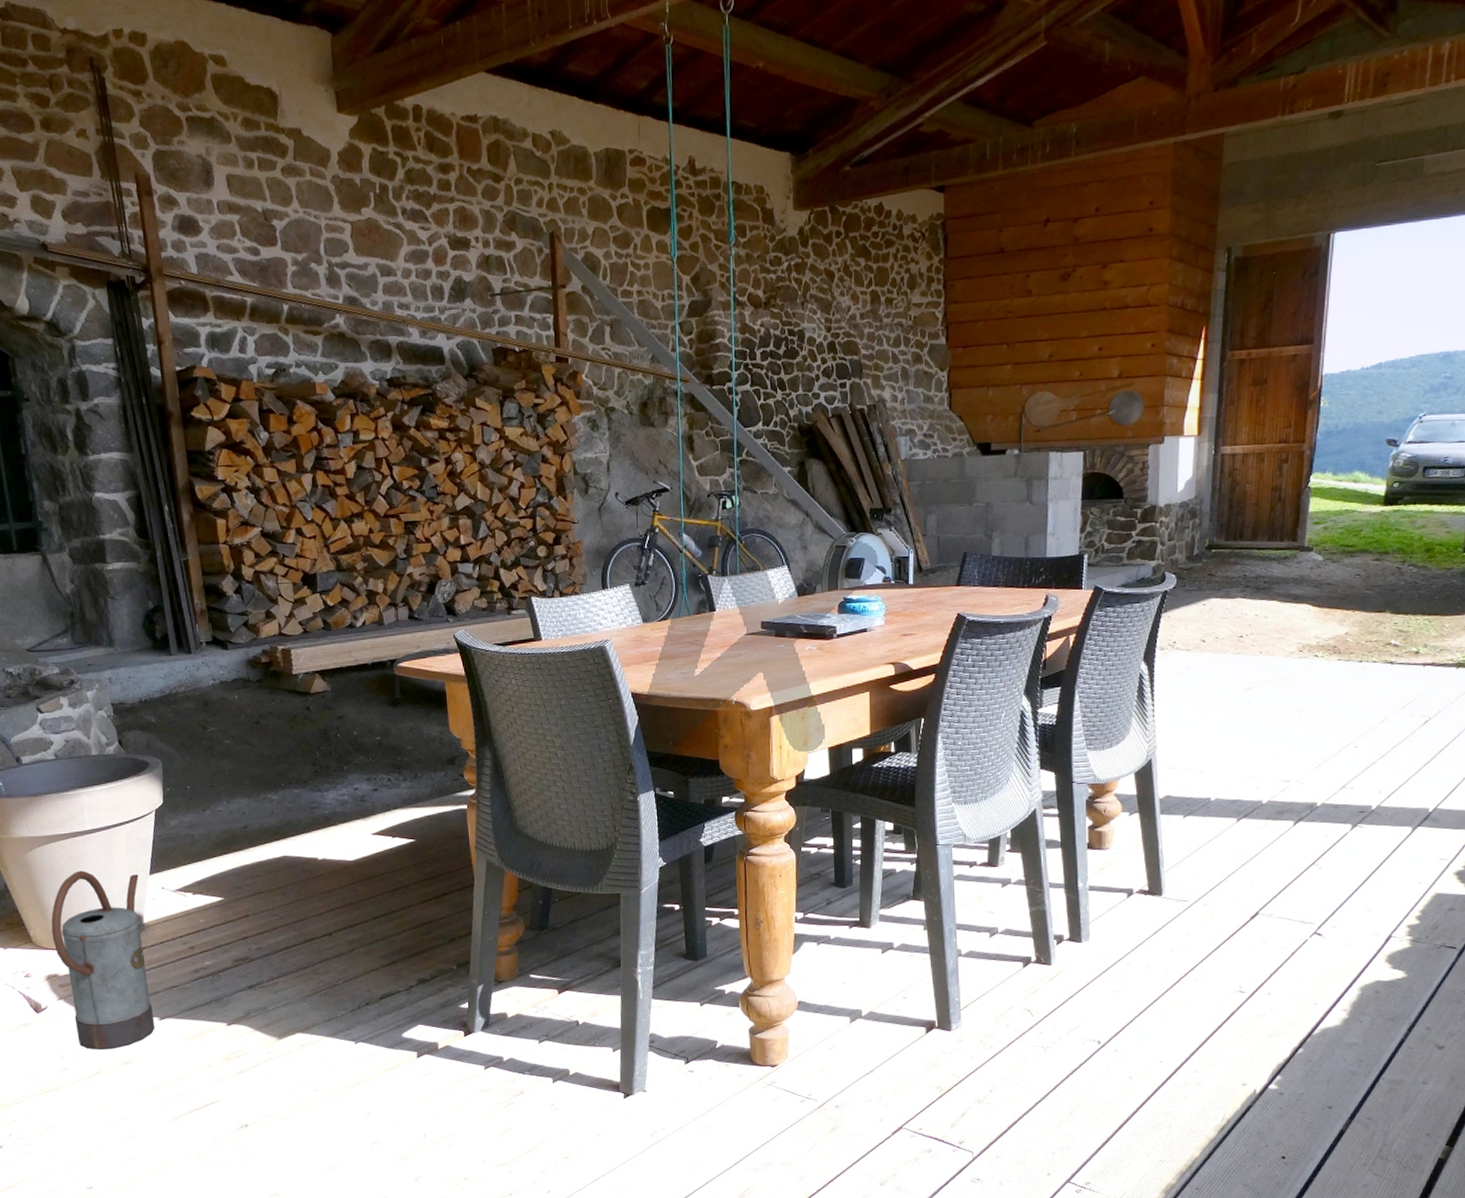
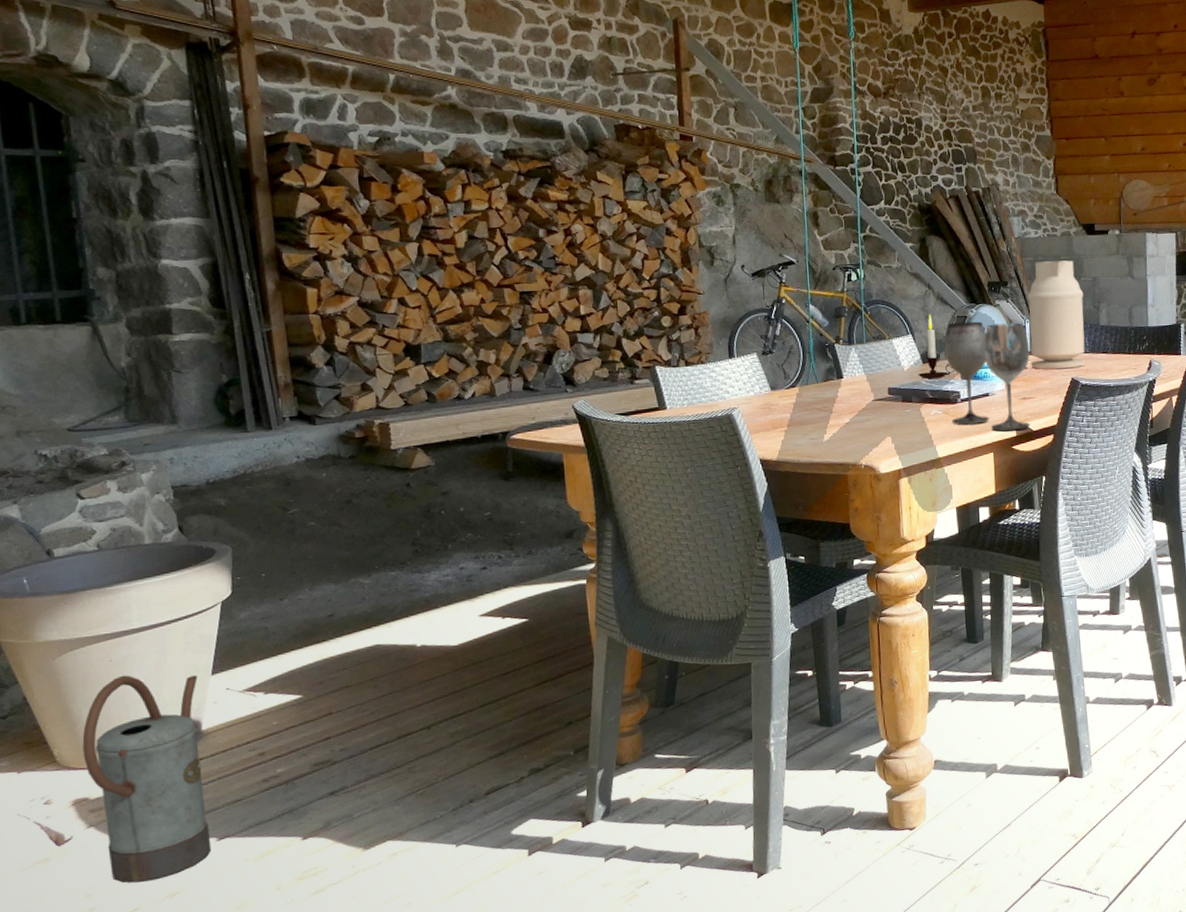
candle: none [793,543,831,612] -> present [918,314,954,379]
wineglass: none [821,551,913,670] -> present [944,321,1031,431]
water jug: none [913,484,975,604] -> present [1027,260,1086,370]

